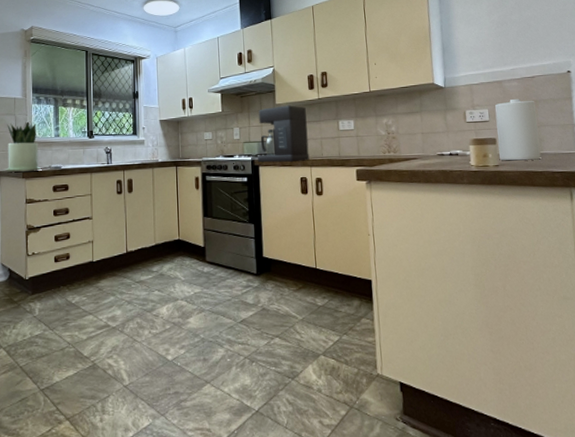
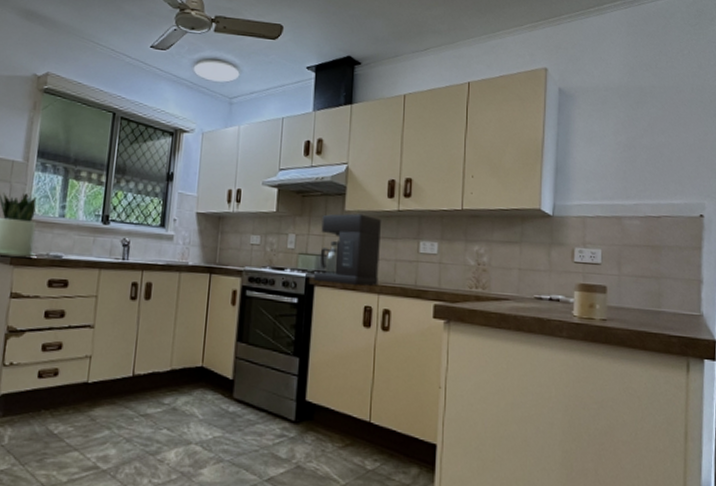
paper towel holder: present [495,98,541,161] -> none [607,240,659,318]

